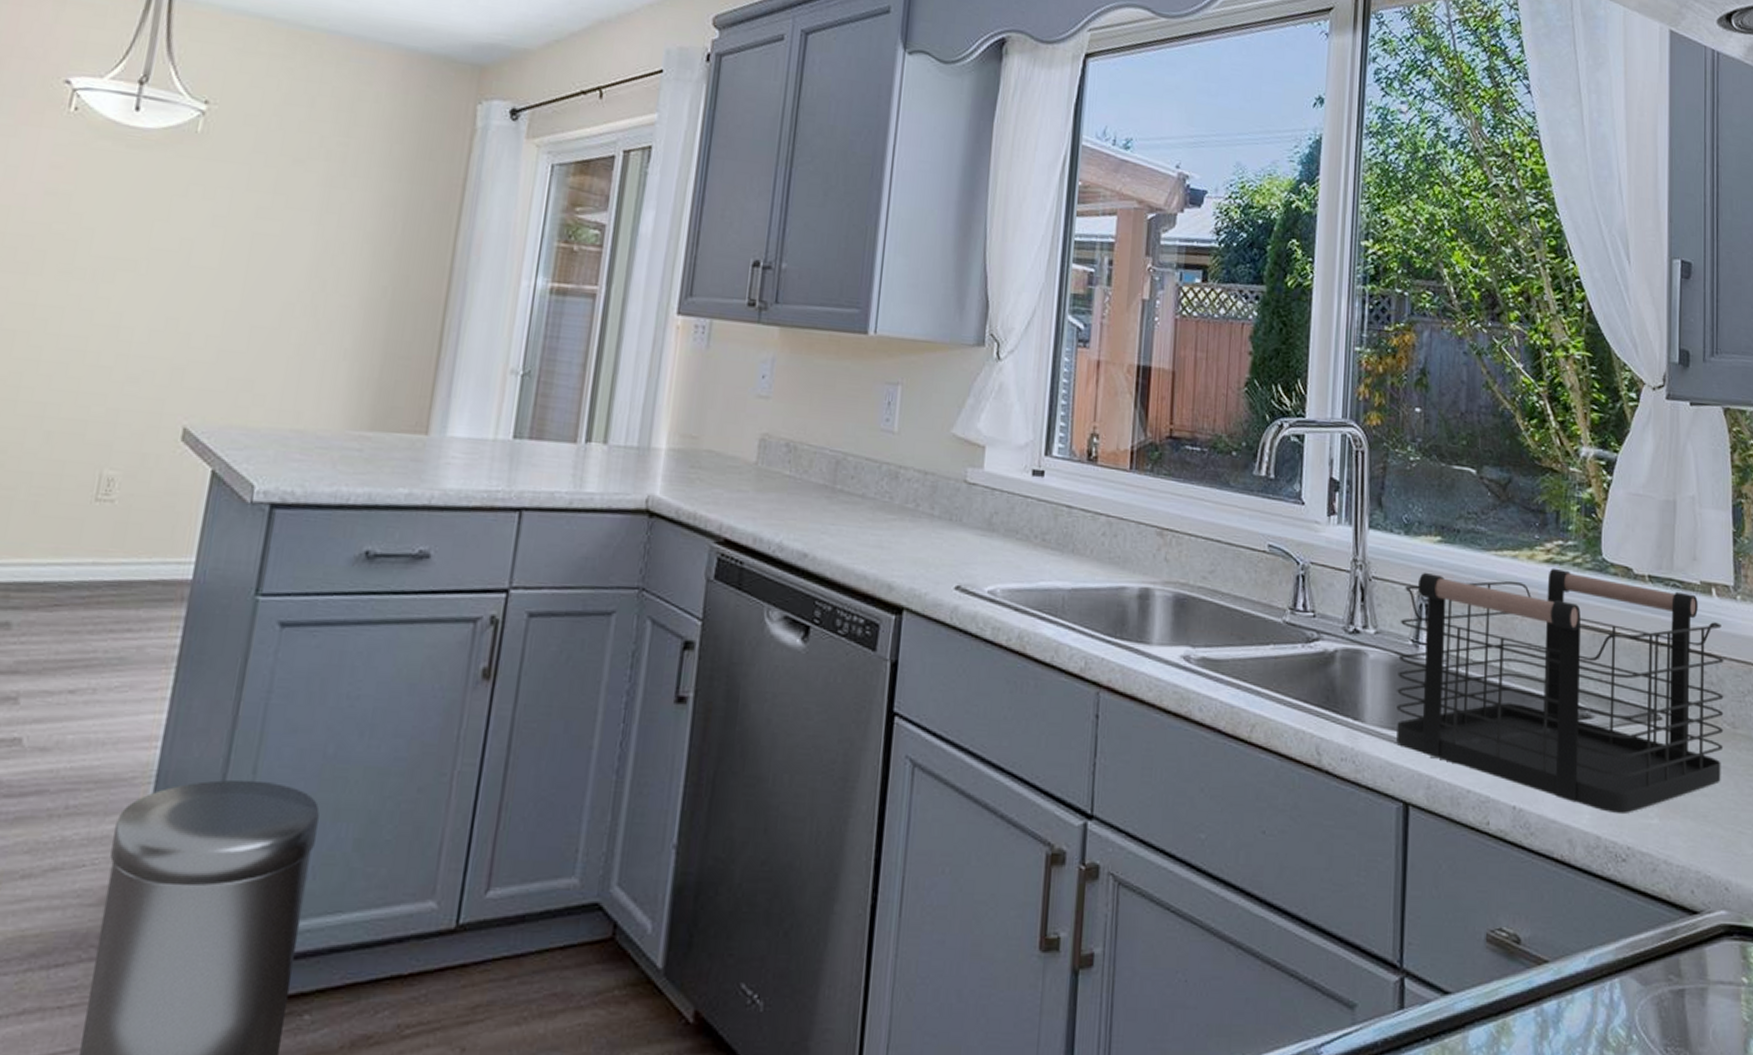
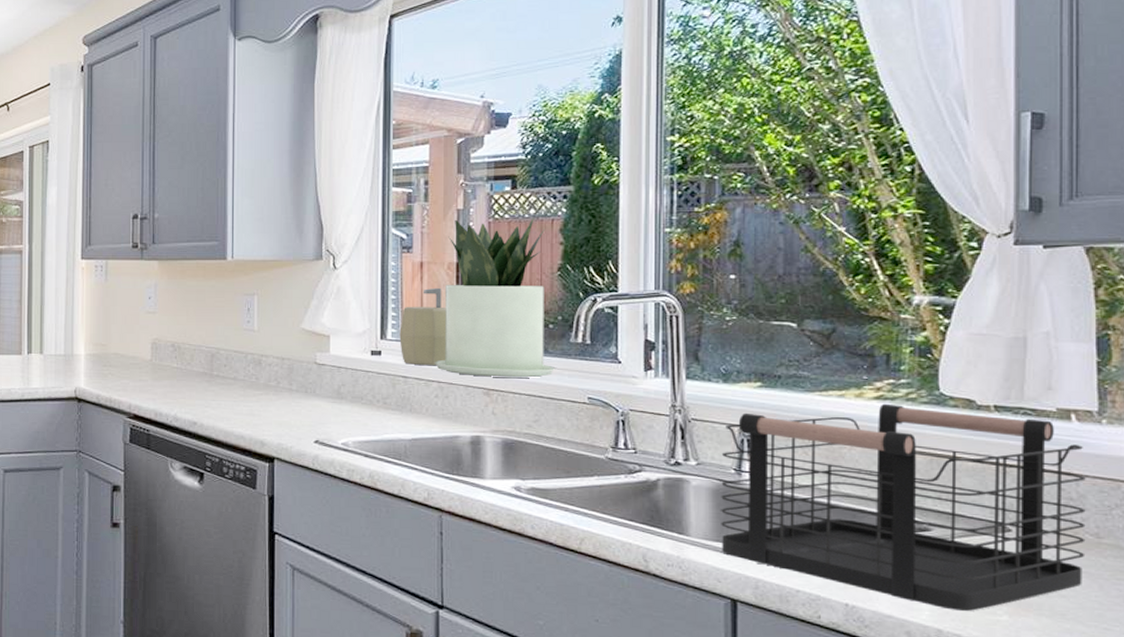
soap dispenser: none [1066,394,1123,495] -> present [399,287,447,366]
planter: none [1103,311,1237,517] -> present [434,218,556,378]

